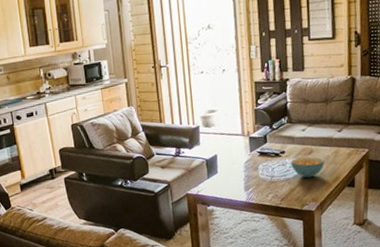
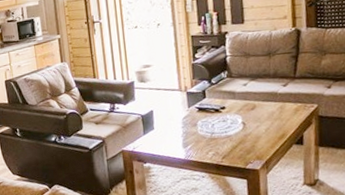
cereal bowl: present [291,157,324,178] -> none [232,113,269,135]

